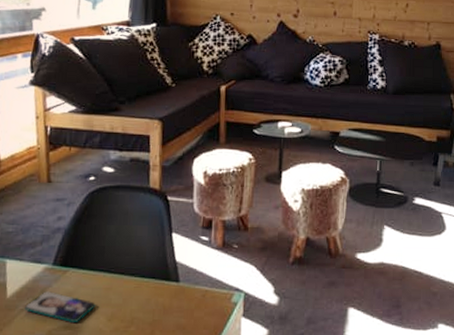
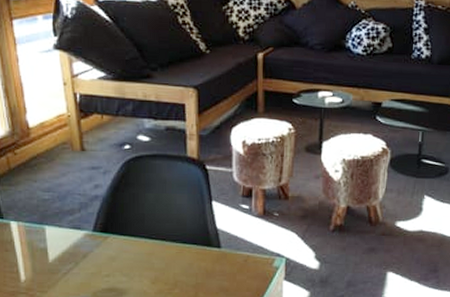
smartphone: present [25,291,96,322] -> none [68,256,139,285]

